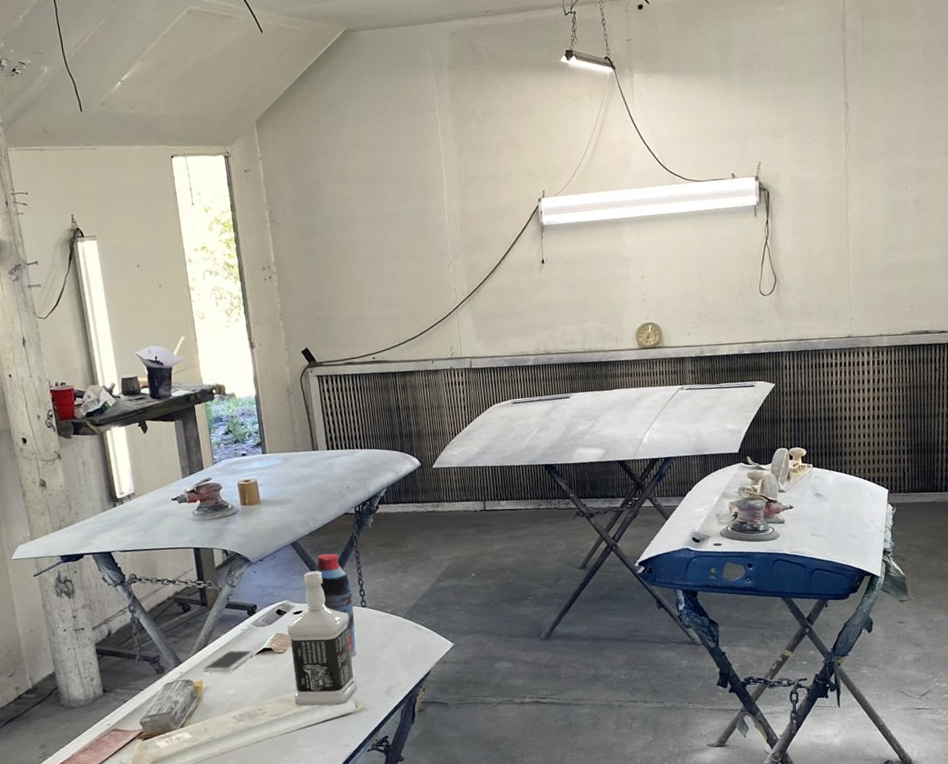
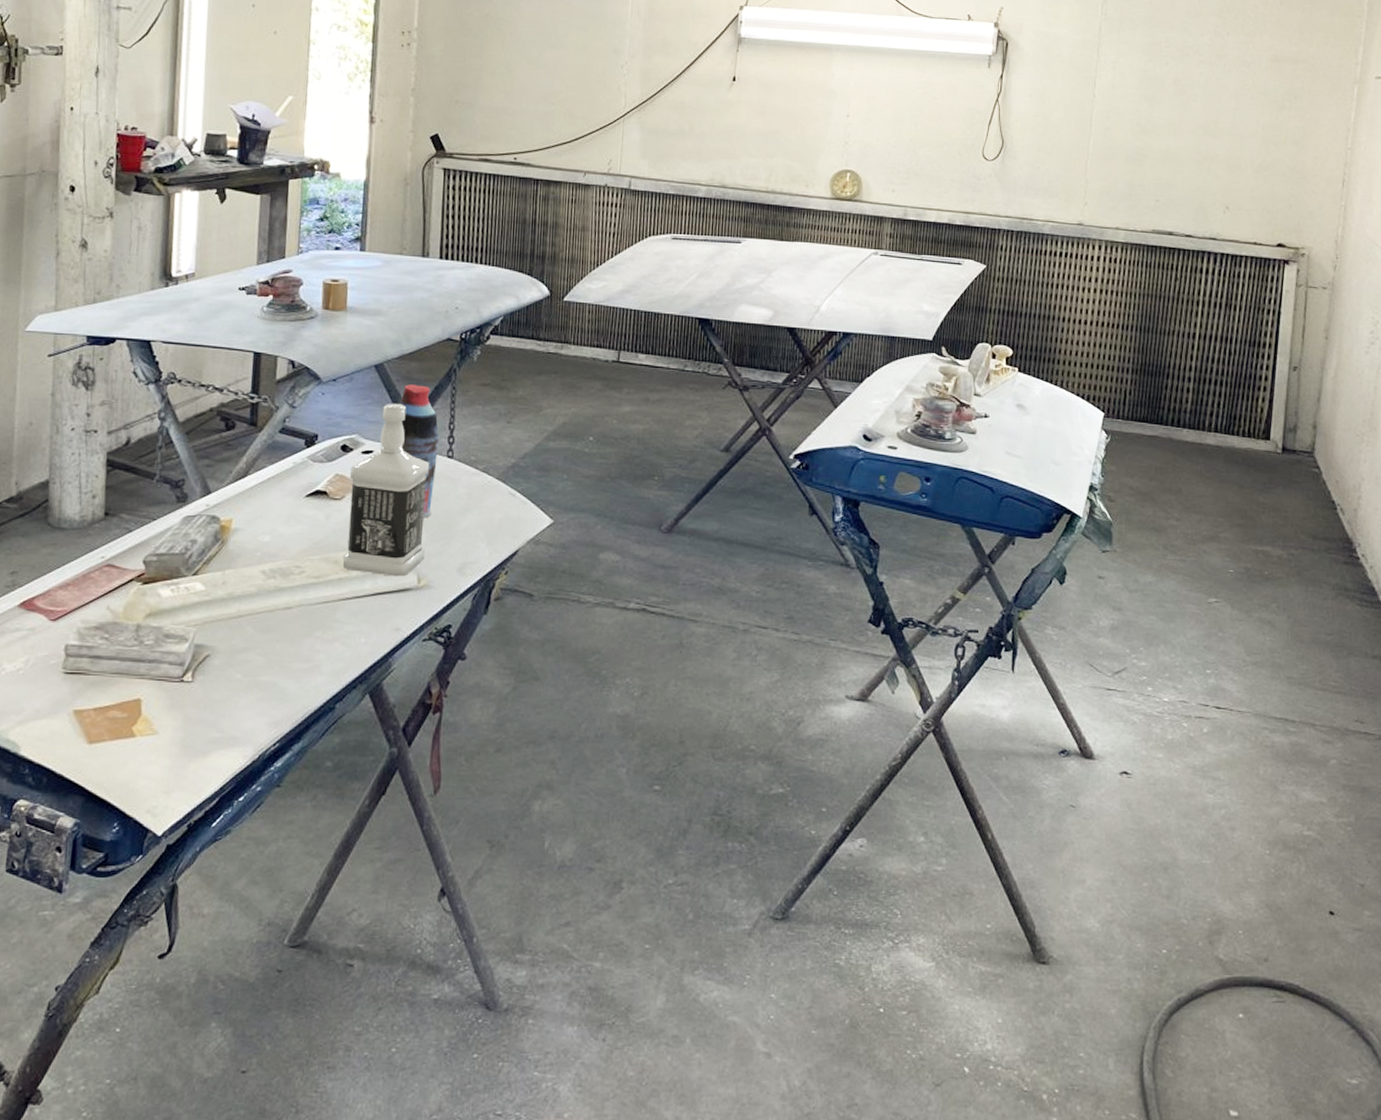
smartphone: present [202,650,255,673] -> none [234,487,304,515]

